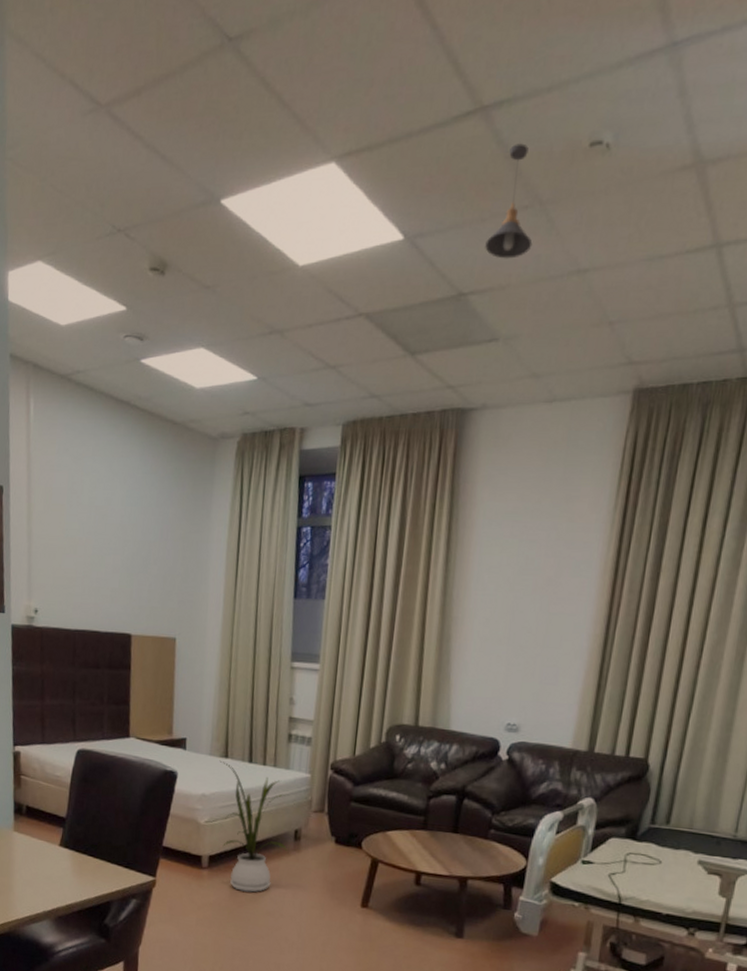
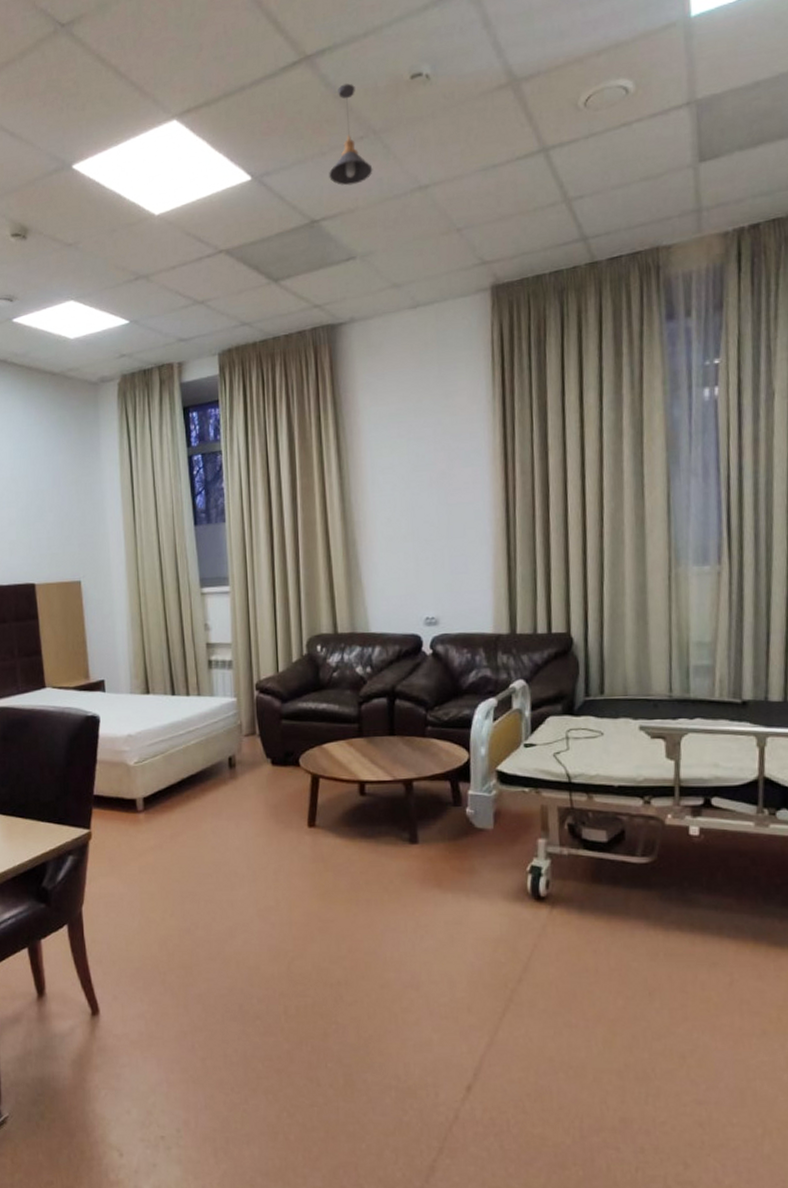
house plant: present [219,760,288,893] -> none [141,697,224,830]

